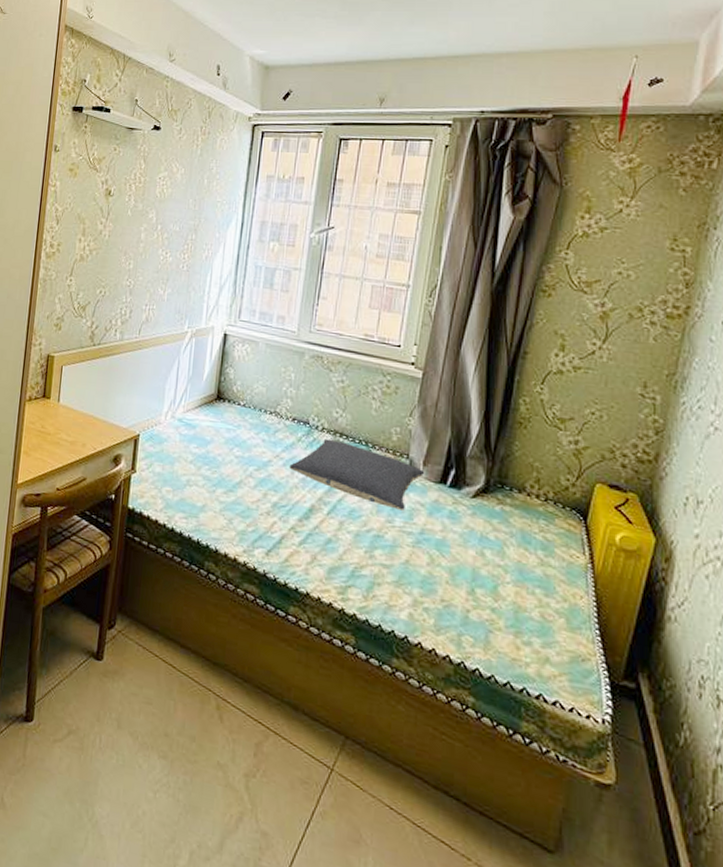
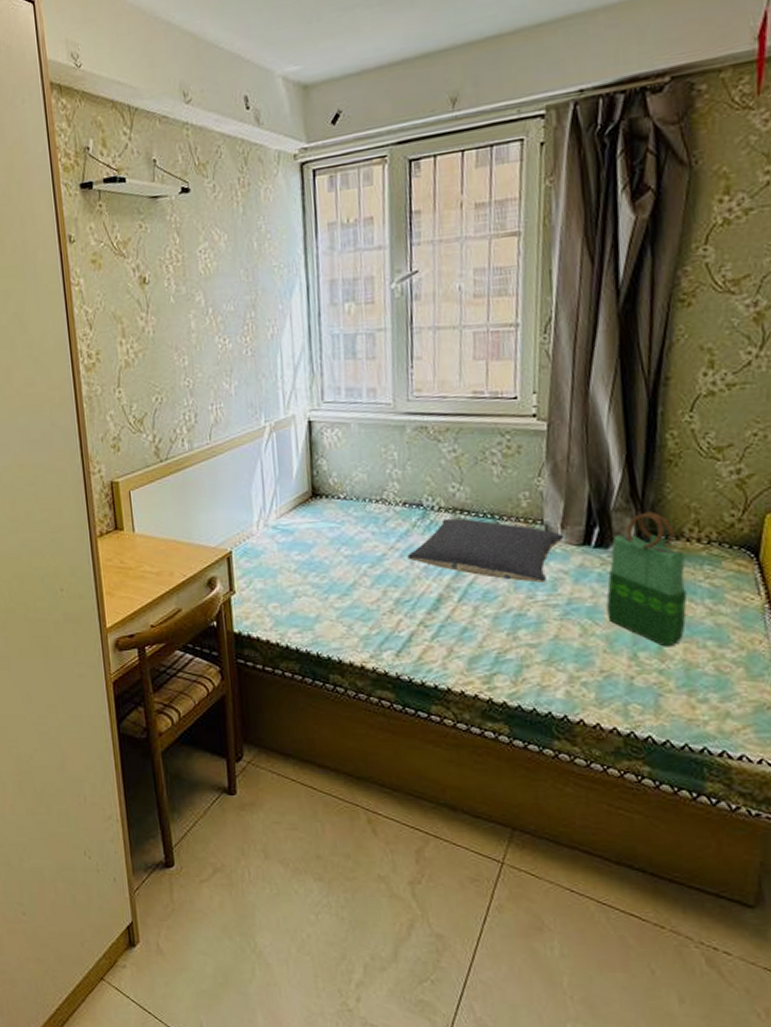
tote bag: none [453,463,524,588] -> present [606,511,688,647]

